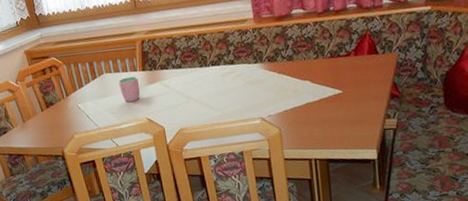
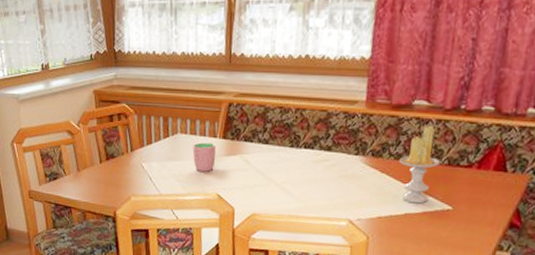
candle: none [290,27,325,94] -> present [398,125,441,204]

